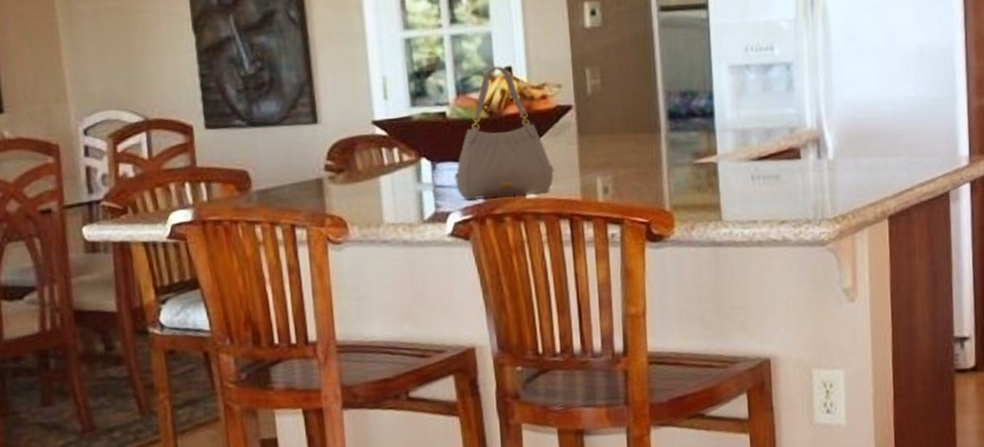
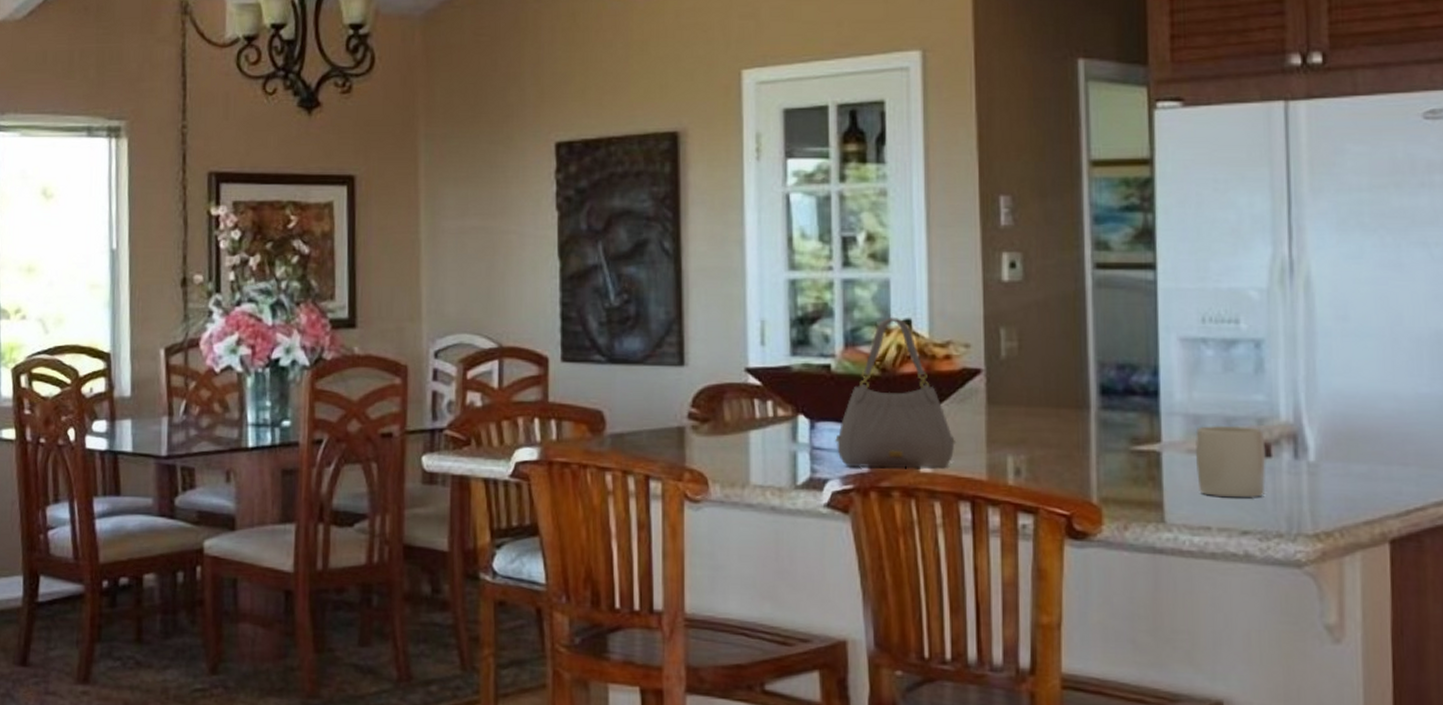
mug: none [743,135,797,196] -> present [1196,425,1266,498]

